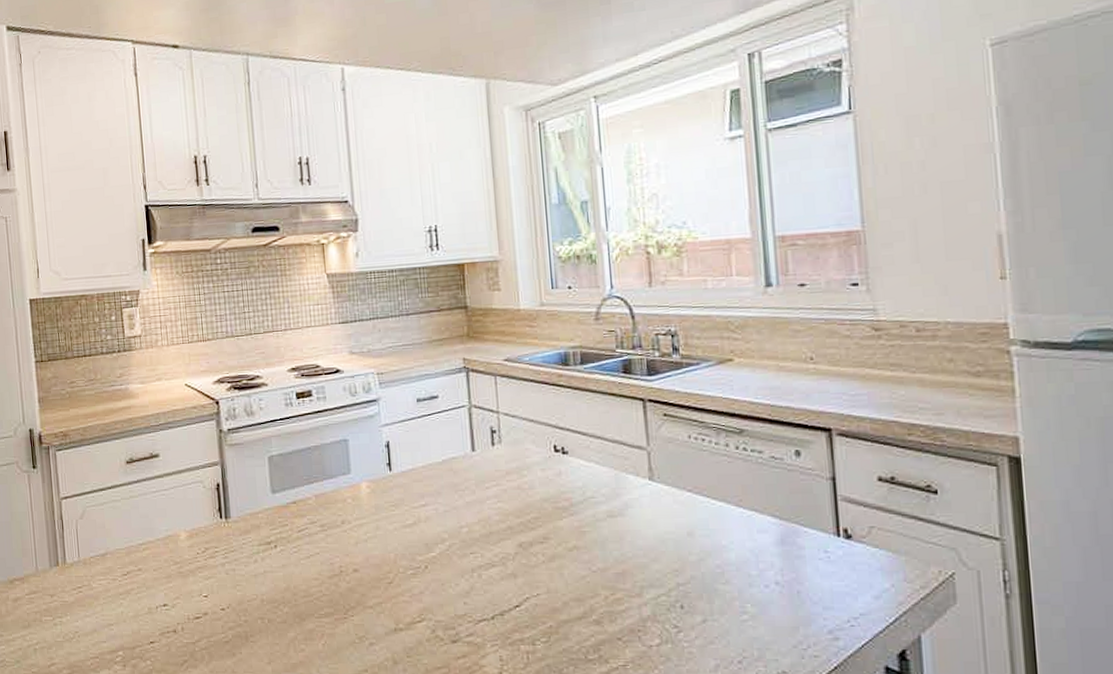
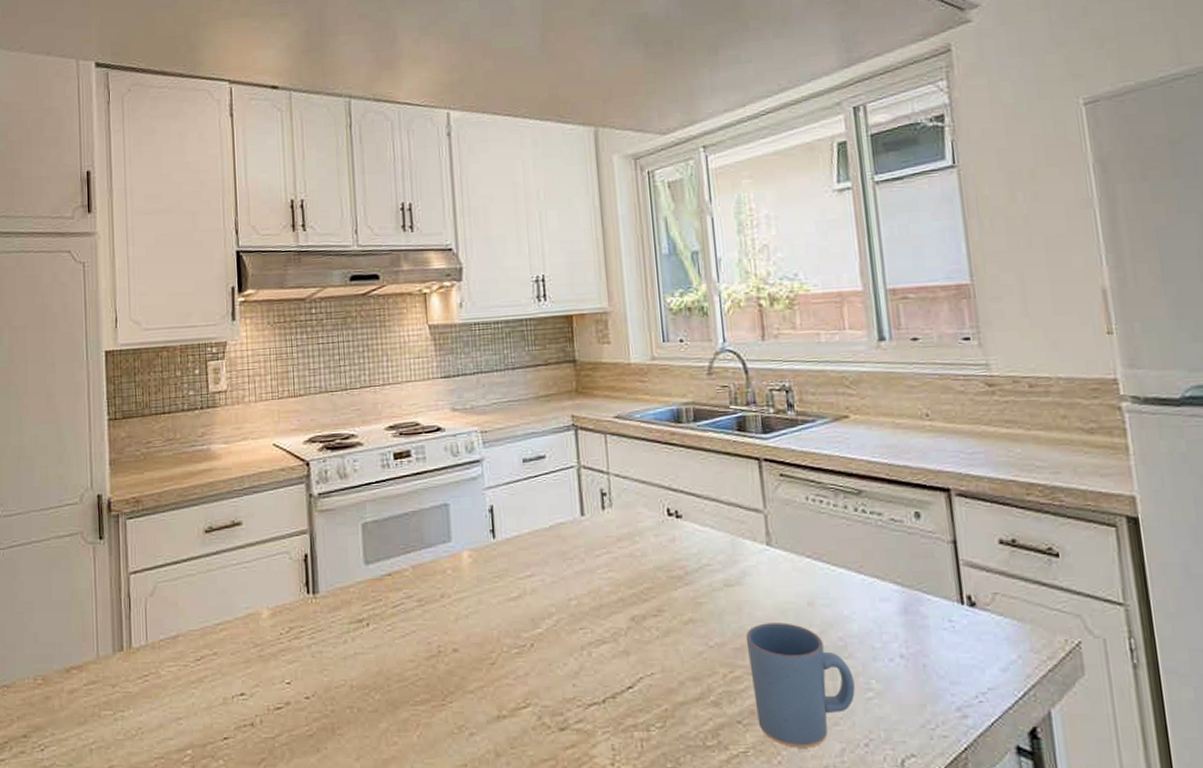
mug: none [627,551,731,663] -> present [745,622,855,748]

